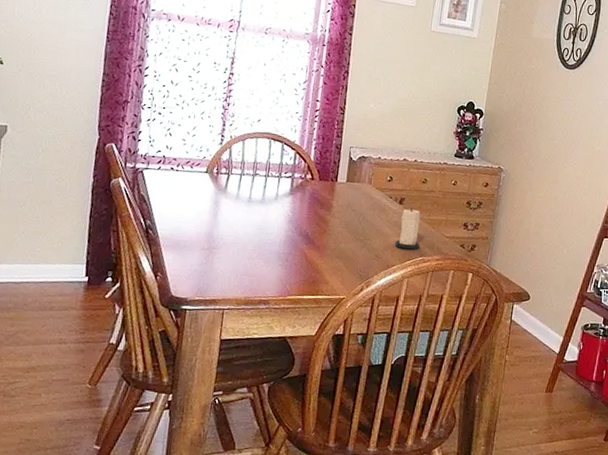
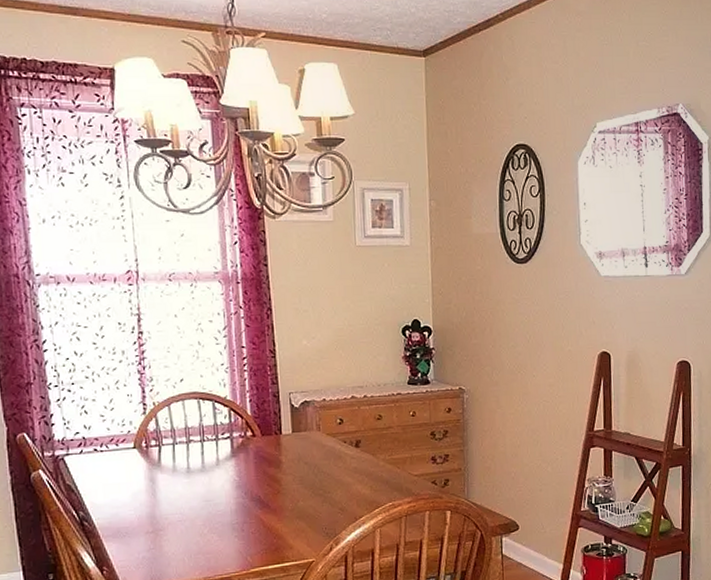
candle: present [394,207,420,250] -> none [358,448,387,497]

